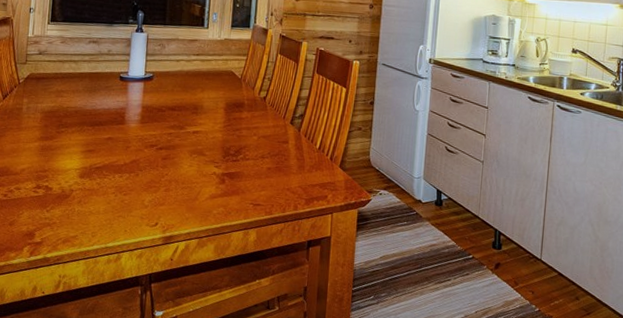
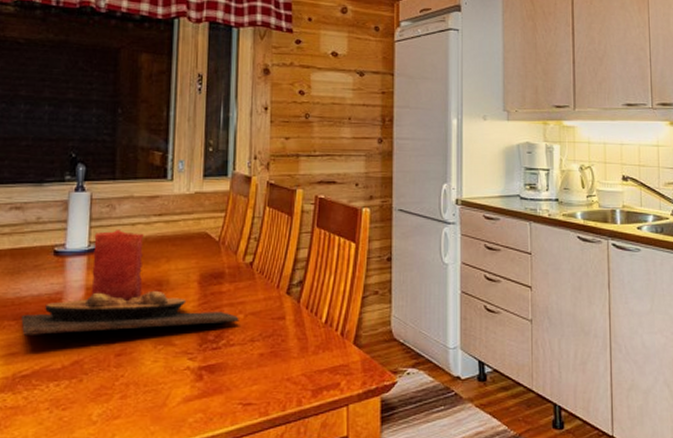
candle: none [96,64,254,142] -> present [21,230,239,335]

